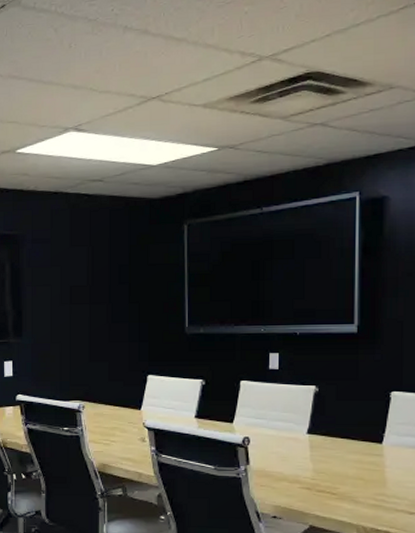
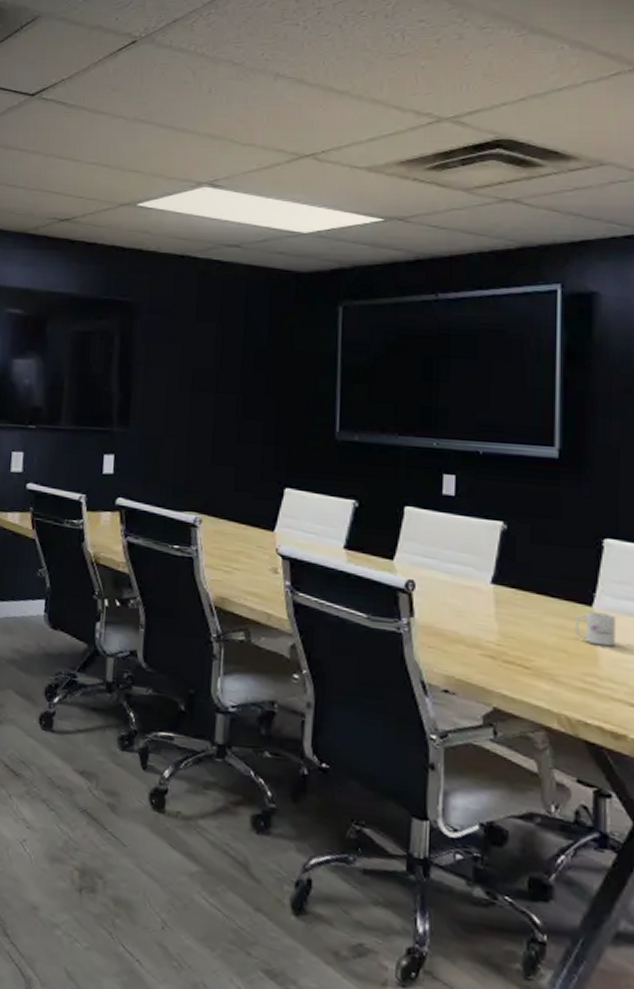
mug: none [369,448,400,472] -> present [575,611,617,647]

